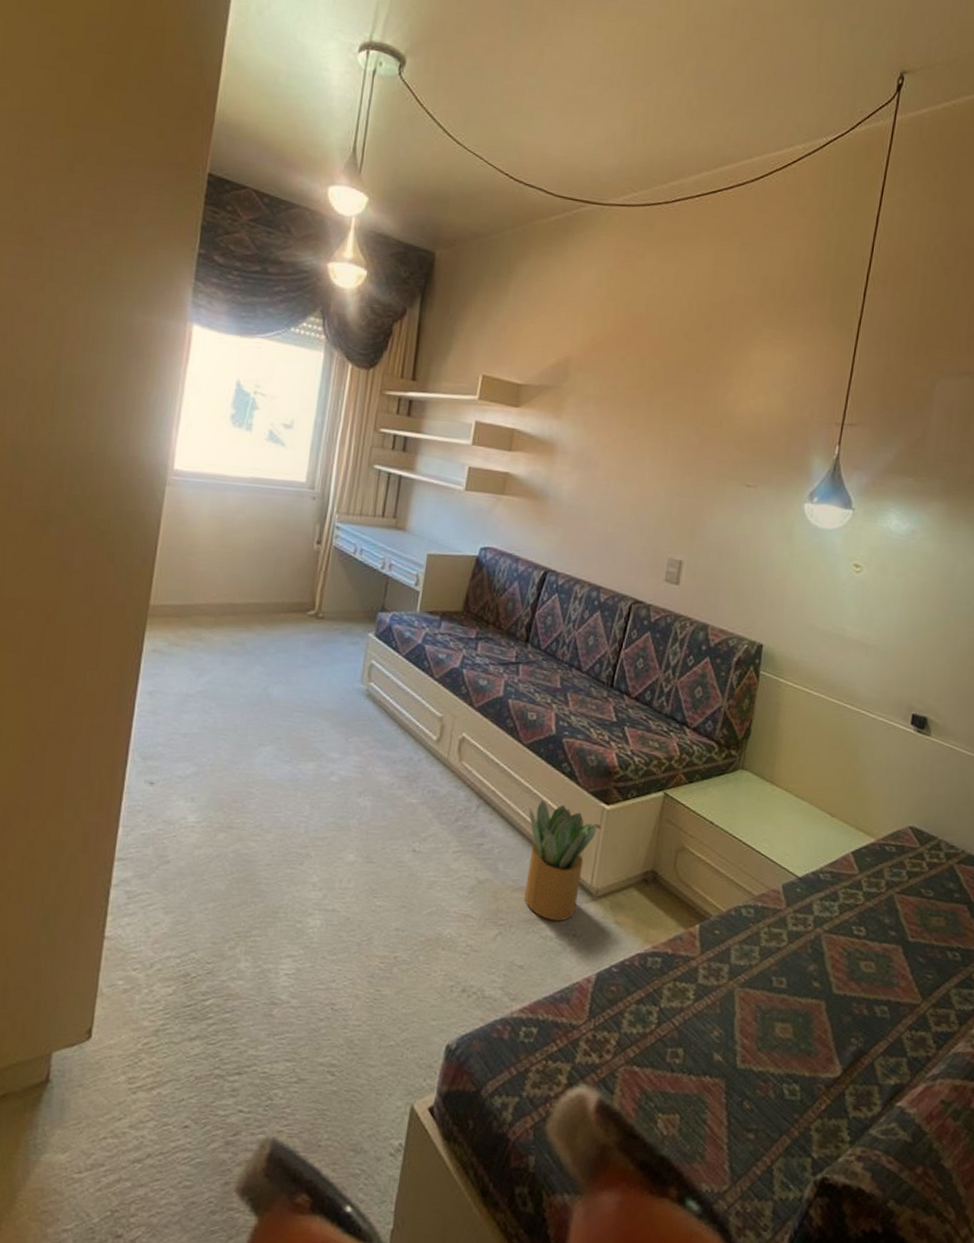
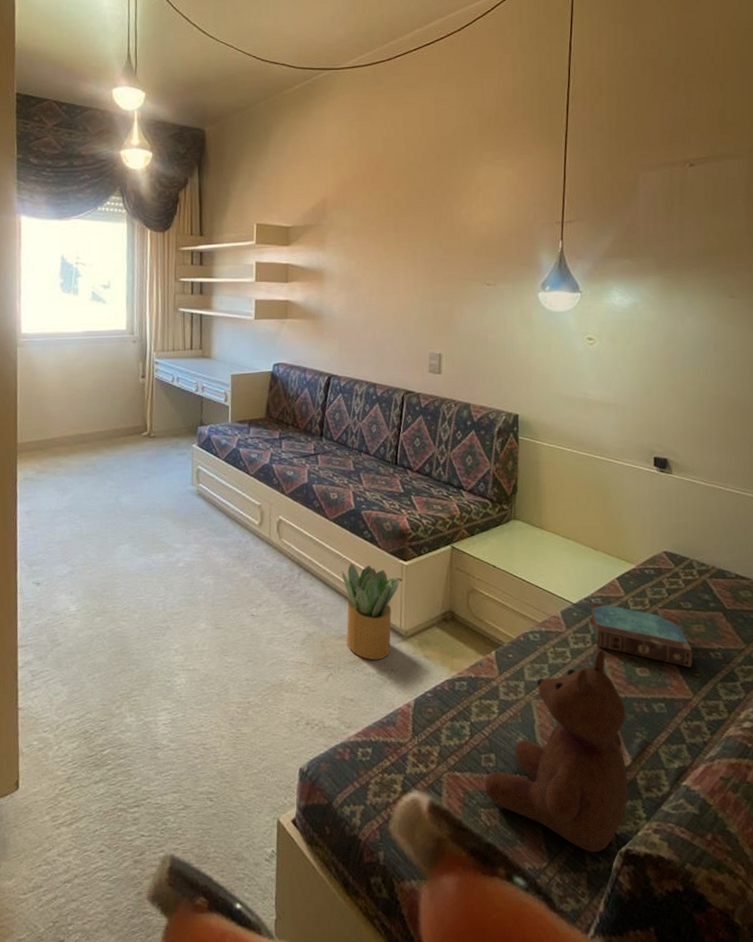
teddy bear: none [666,934,843,1178] -> present [484,648,628,852]
book: none [814,877,929,968] -> present [589,602,694,668]

